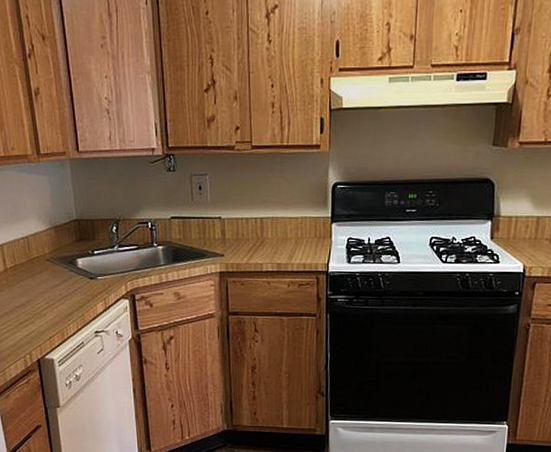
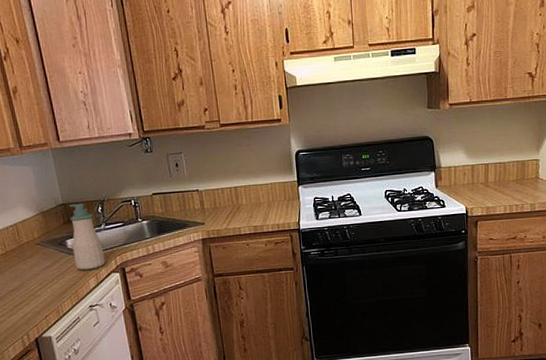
soap bottle: none [82,221,115,293] -> present [69,203,105,270]

